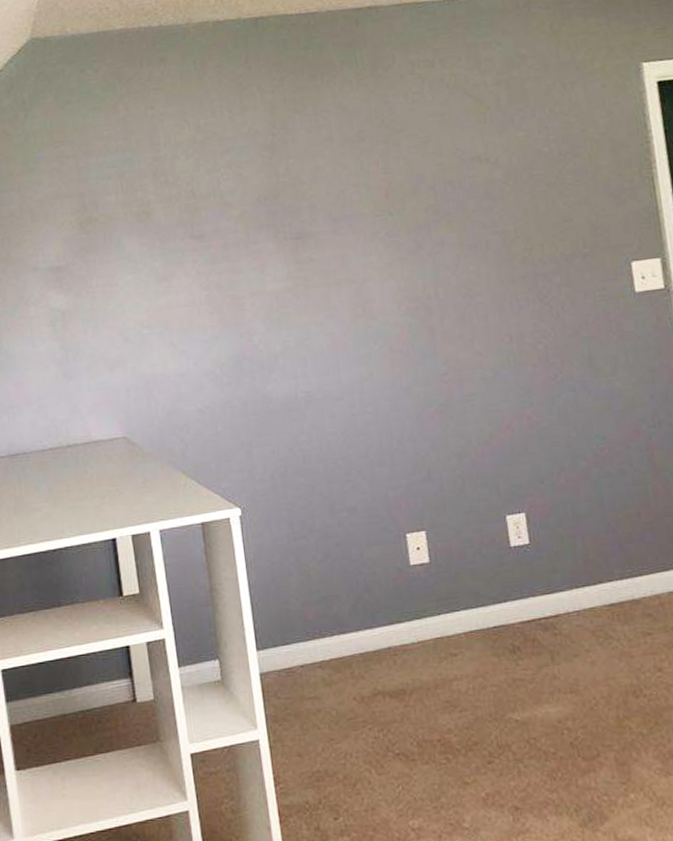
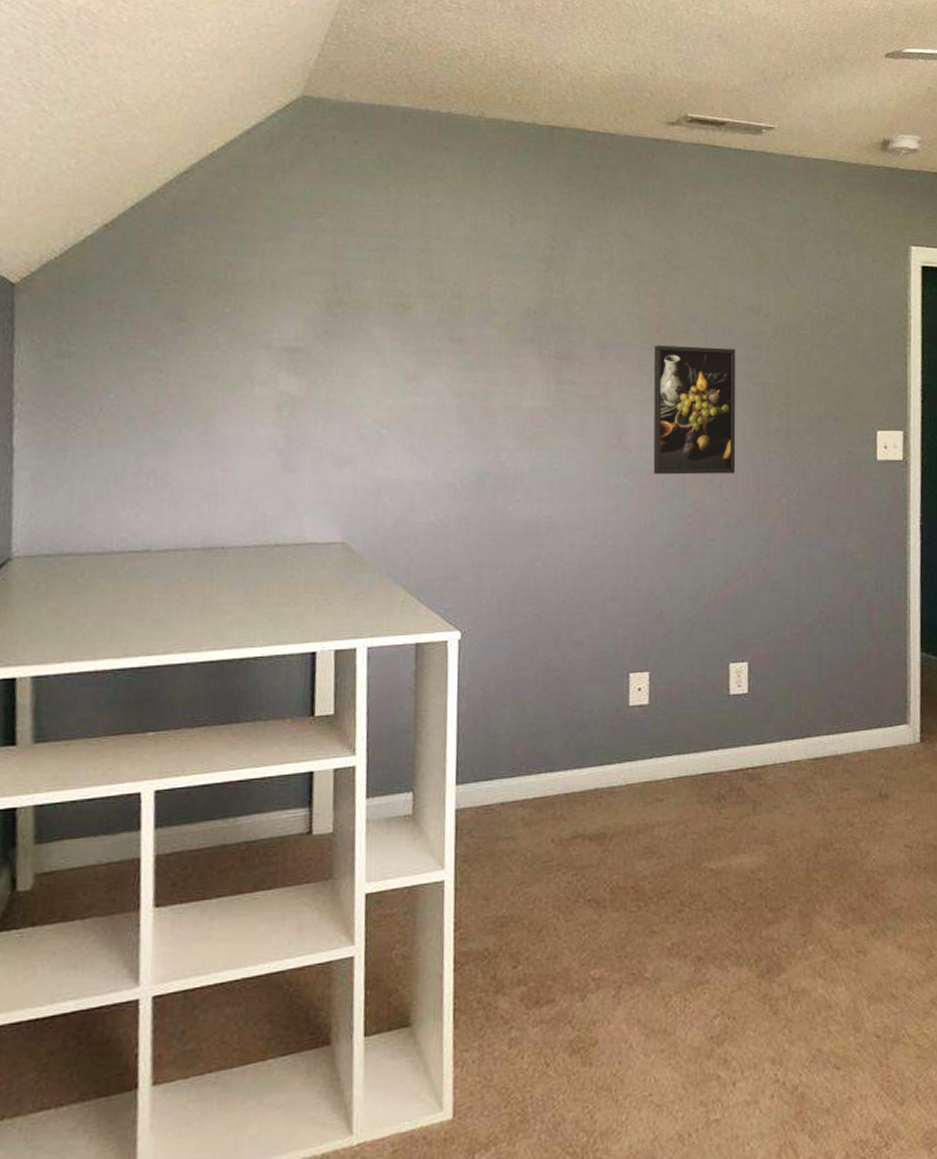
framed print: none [385,201,486,338] -> present [653,345,736,475]

